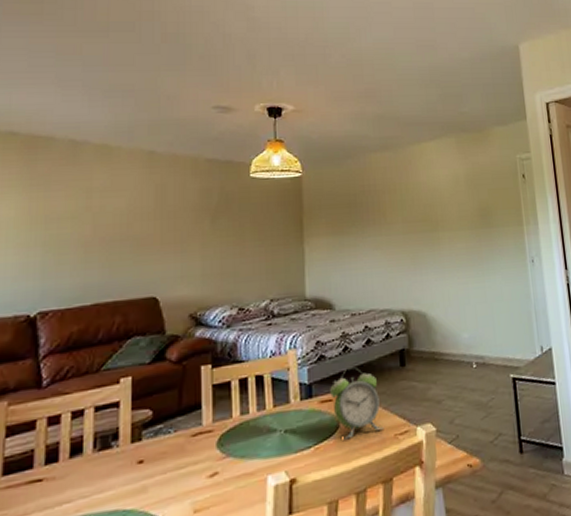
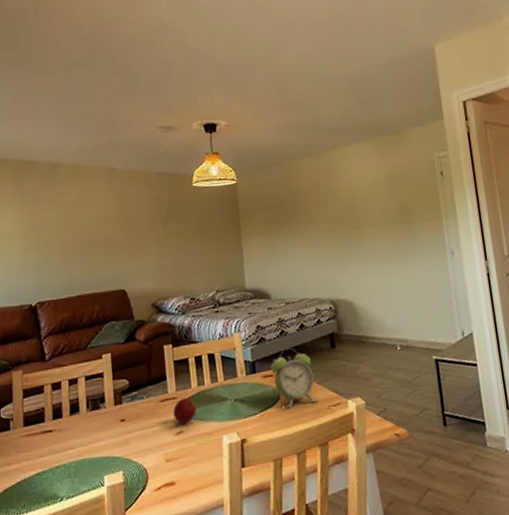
apple: none [207,430,237,463] -> present [173,398,197,424]

